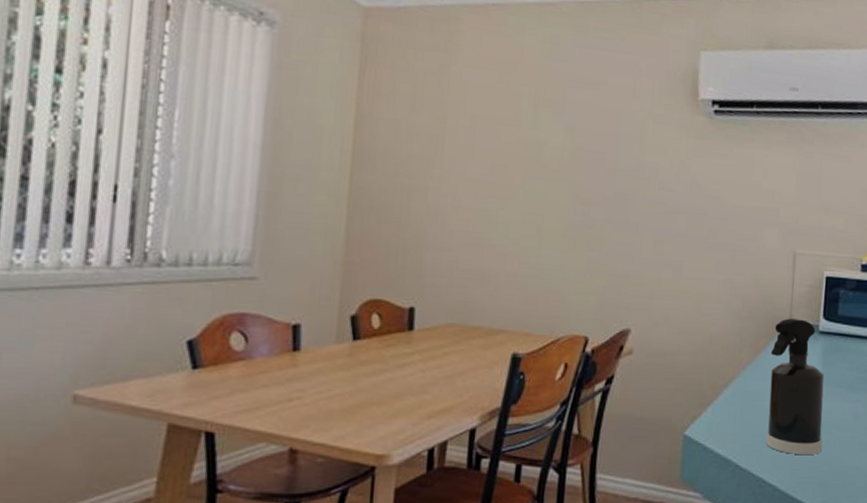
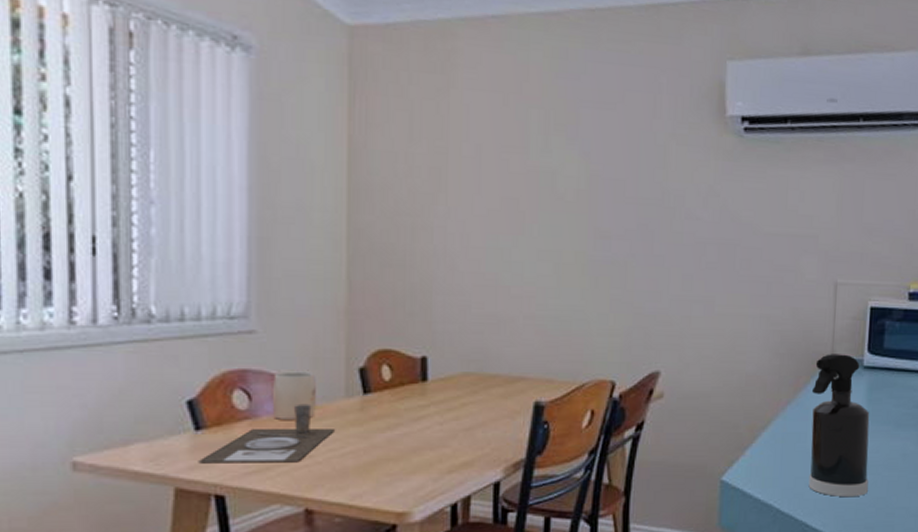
place setting: none [192,347,323,402] -> present [198,403,334,462]
mug: none [266,316,310,362] -> present [272,371,316,420]

